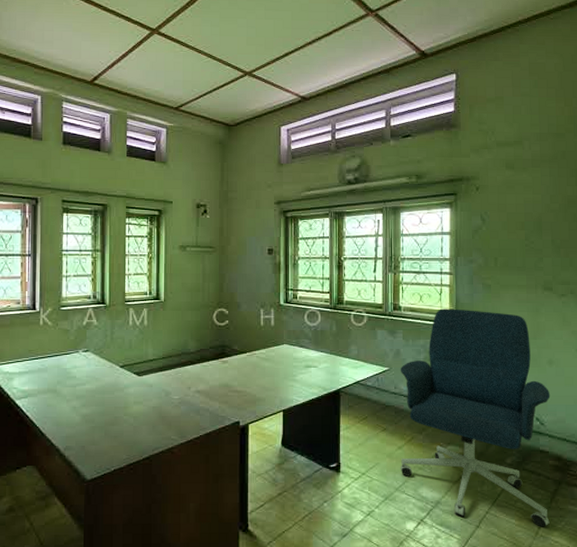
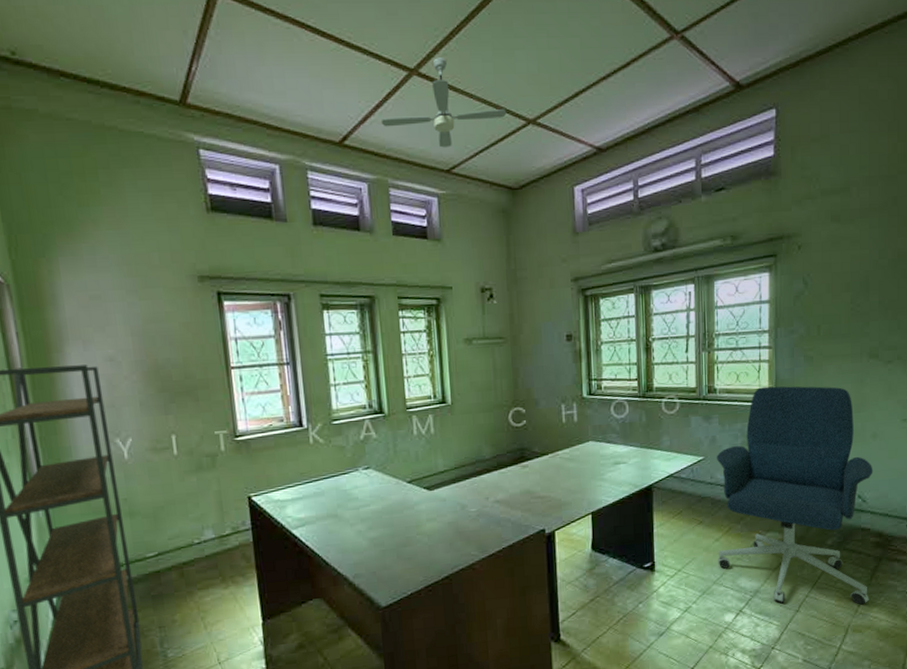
ceiling fan: none [125,21,228,90] -> present [381,57,507,148]

